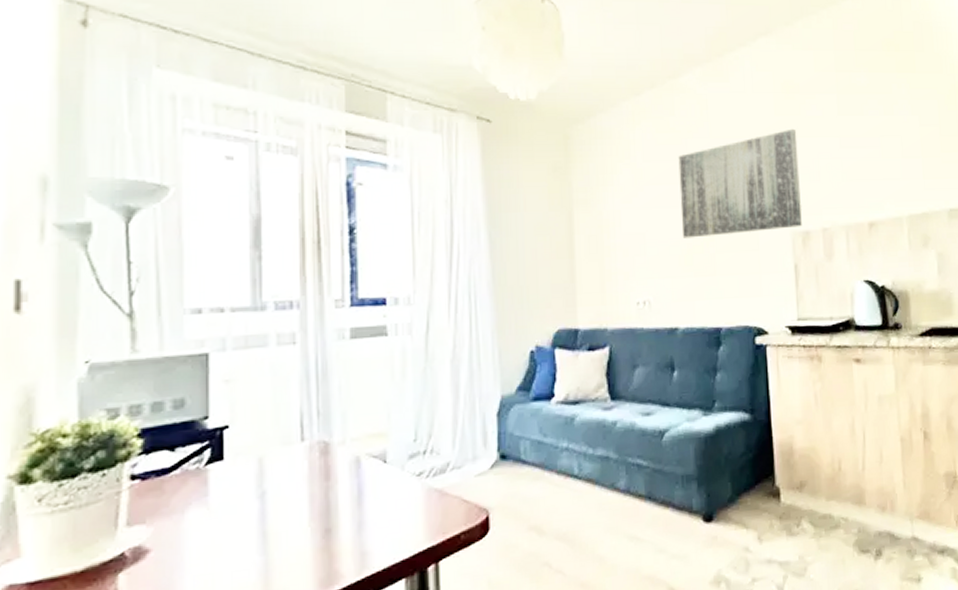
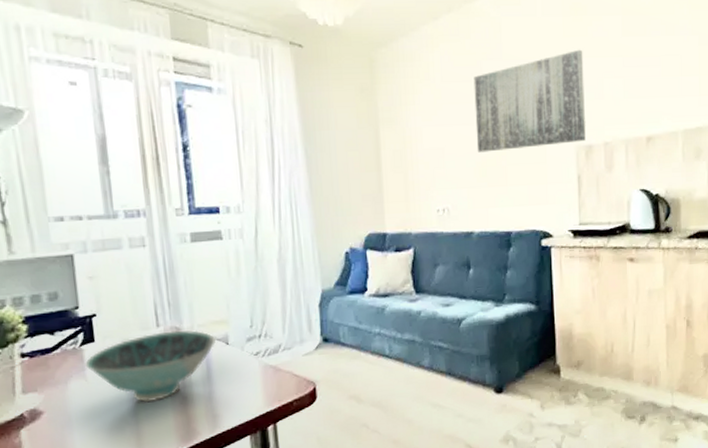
bowl: none [209,445,371,537] -> present [85,330,216,403]

